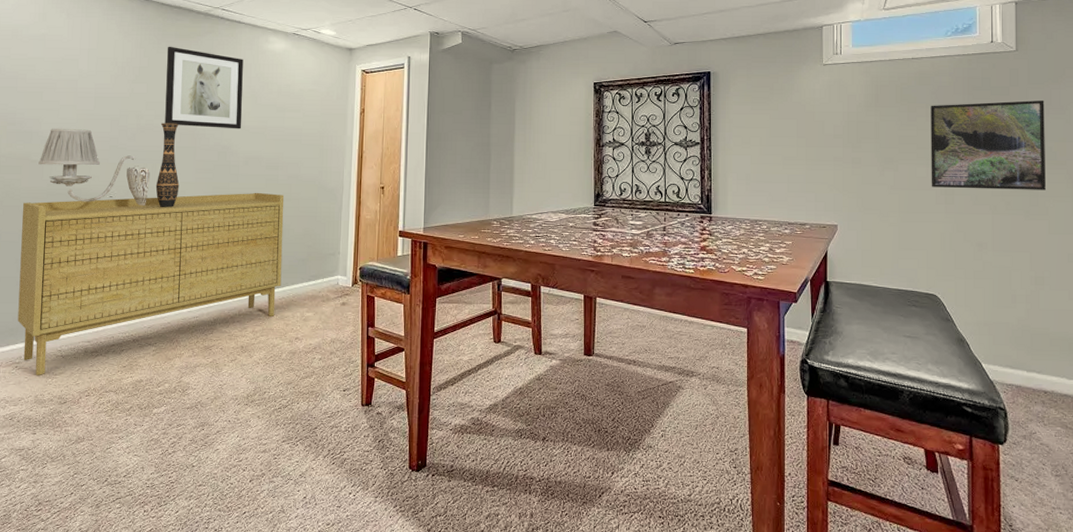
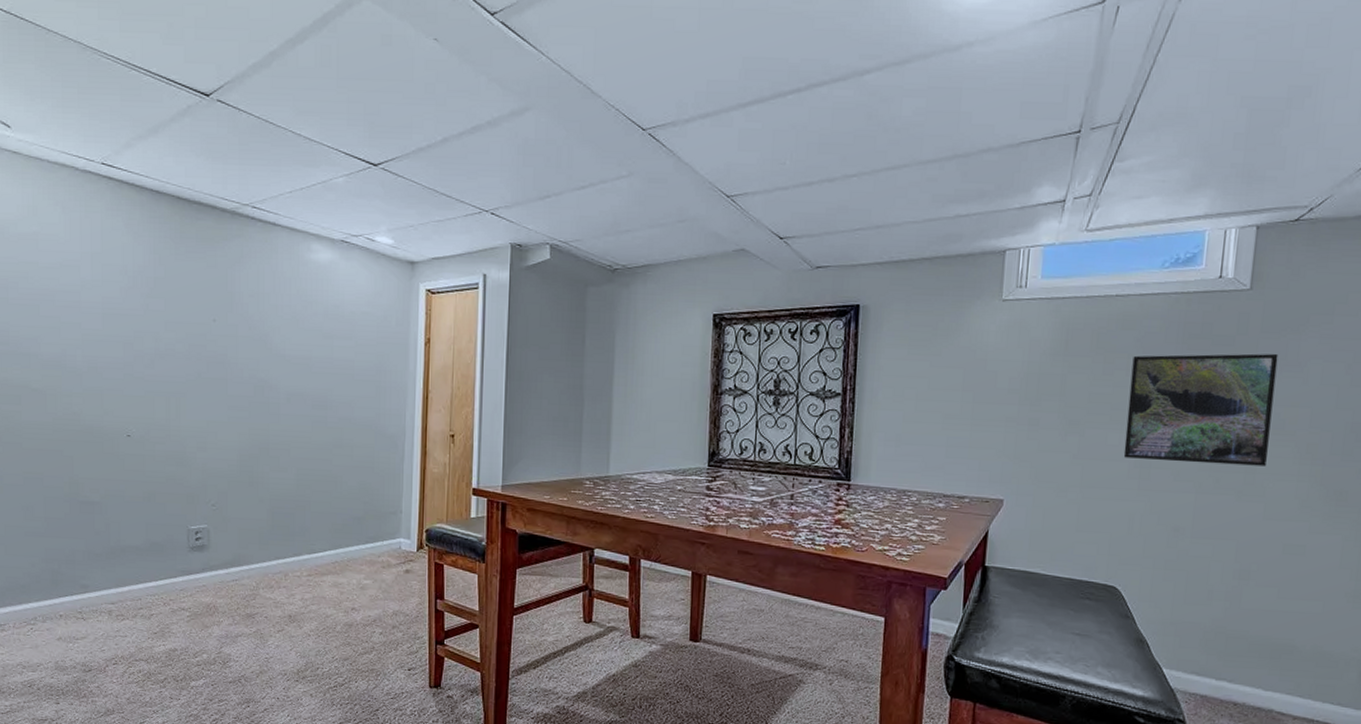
sideboard: present [17,192,284,375] -> none [25,436,335,639]
wall sconce: present [38,128,151,206] -> none [40,350,174,448]
decorative vase: present [155,123,180,208] -> none [181,348,209,452]
wall art: present [165,46,243,129] -> none [186,252,282,359]

